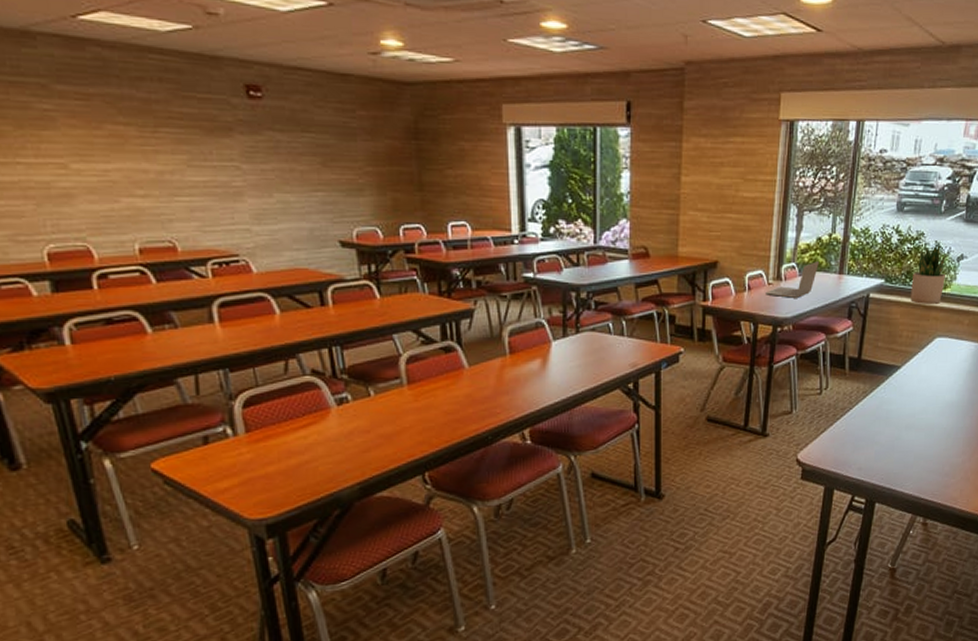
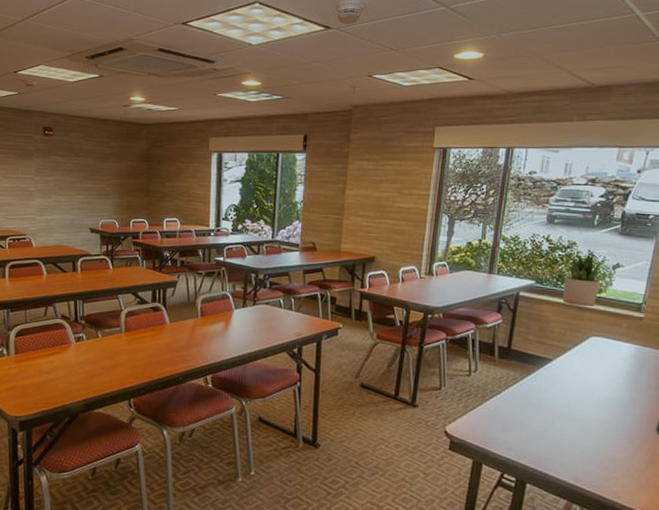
laptop: present [765,261,819,298] -> none [417,262,469,291]

